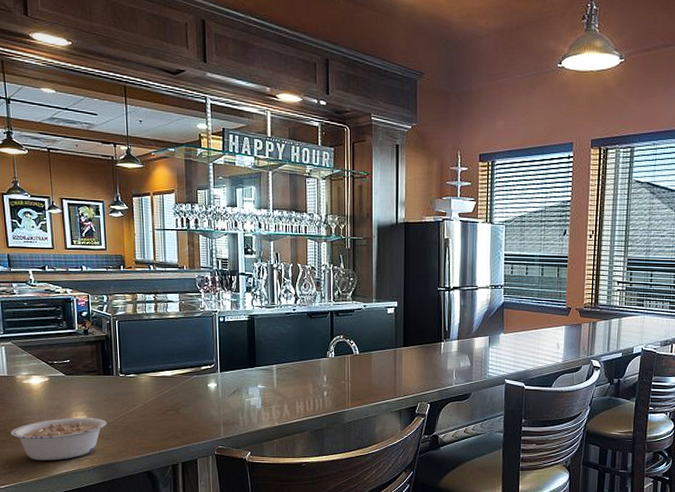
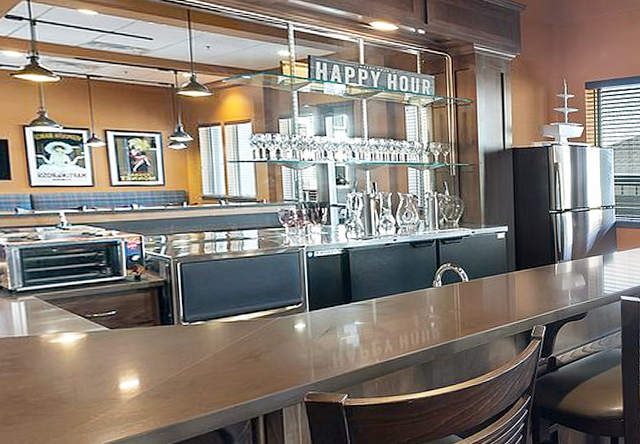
legume: present [11,417,107,461] -> none [32,375,165,433]

